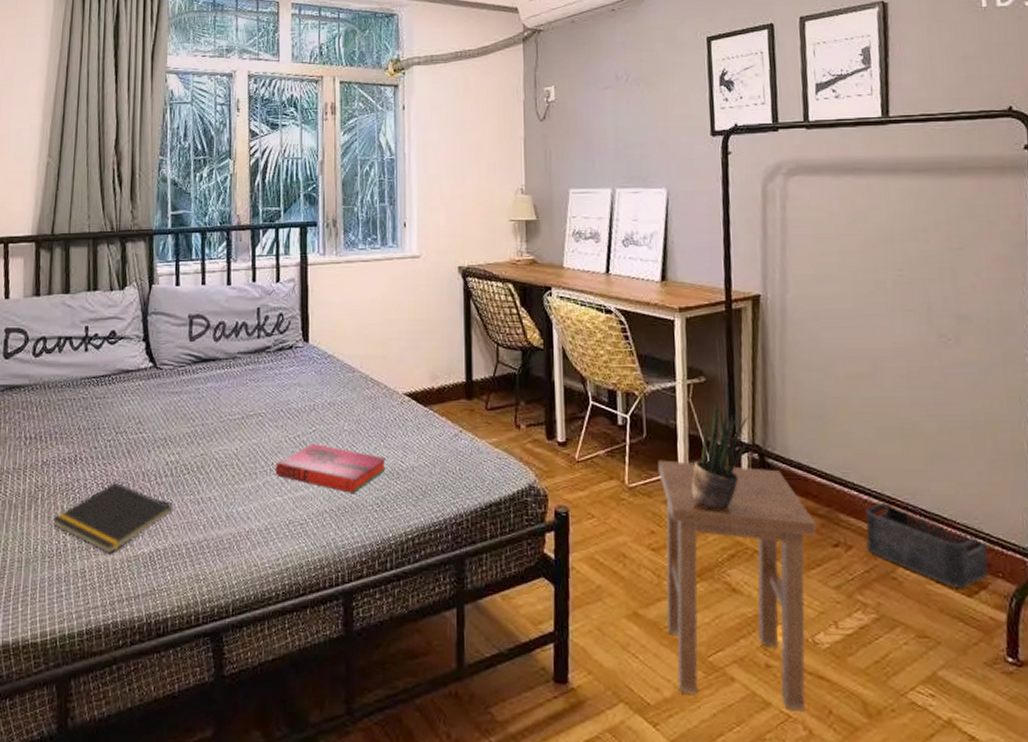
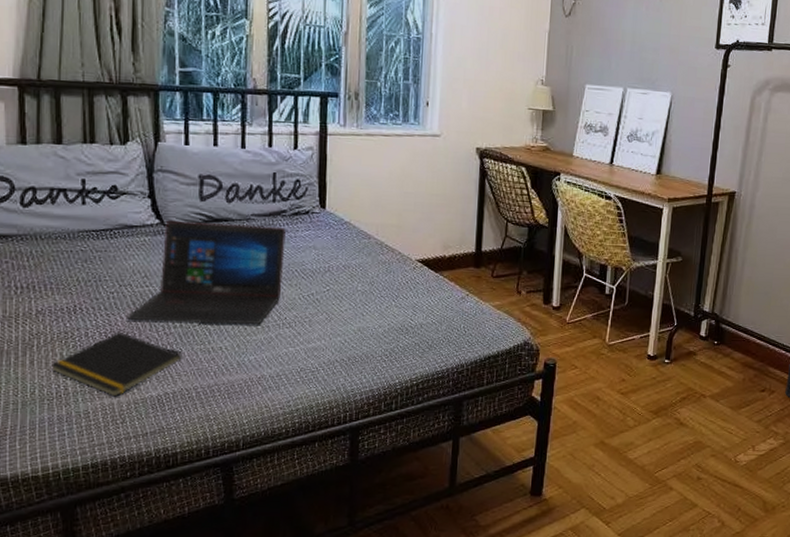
laptop: none [122,362,272,472] -> present [127,220,287,324]
hardback book: present [275,443,386,493] -> none [288,301,396,345]
stool: present [658,460,817,711] -> none [626,323,751,509]
potted plant: present [691,401,748,510] -> none [659,278,711,364]

